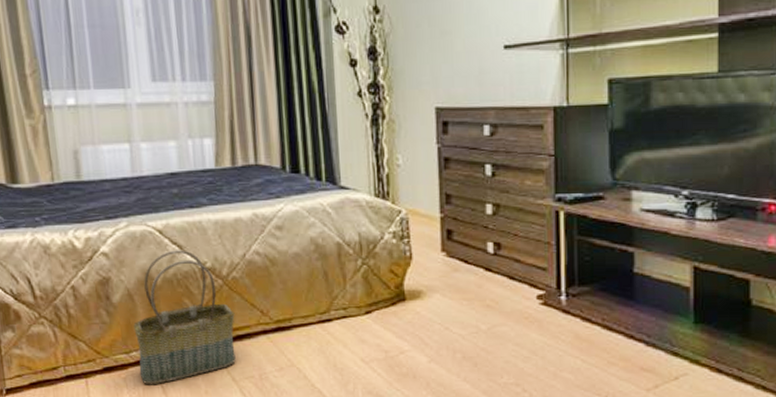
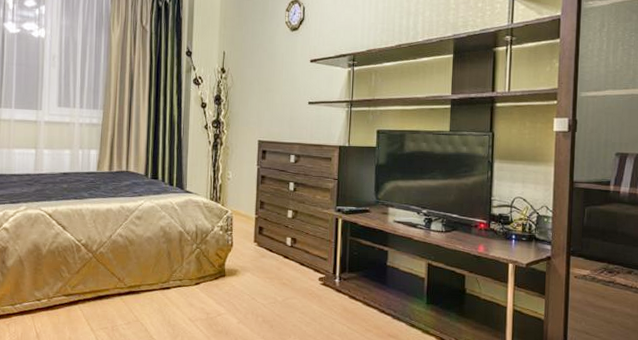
basket: present [133,250,236,385] -> none [20,229,99,331]

